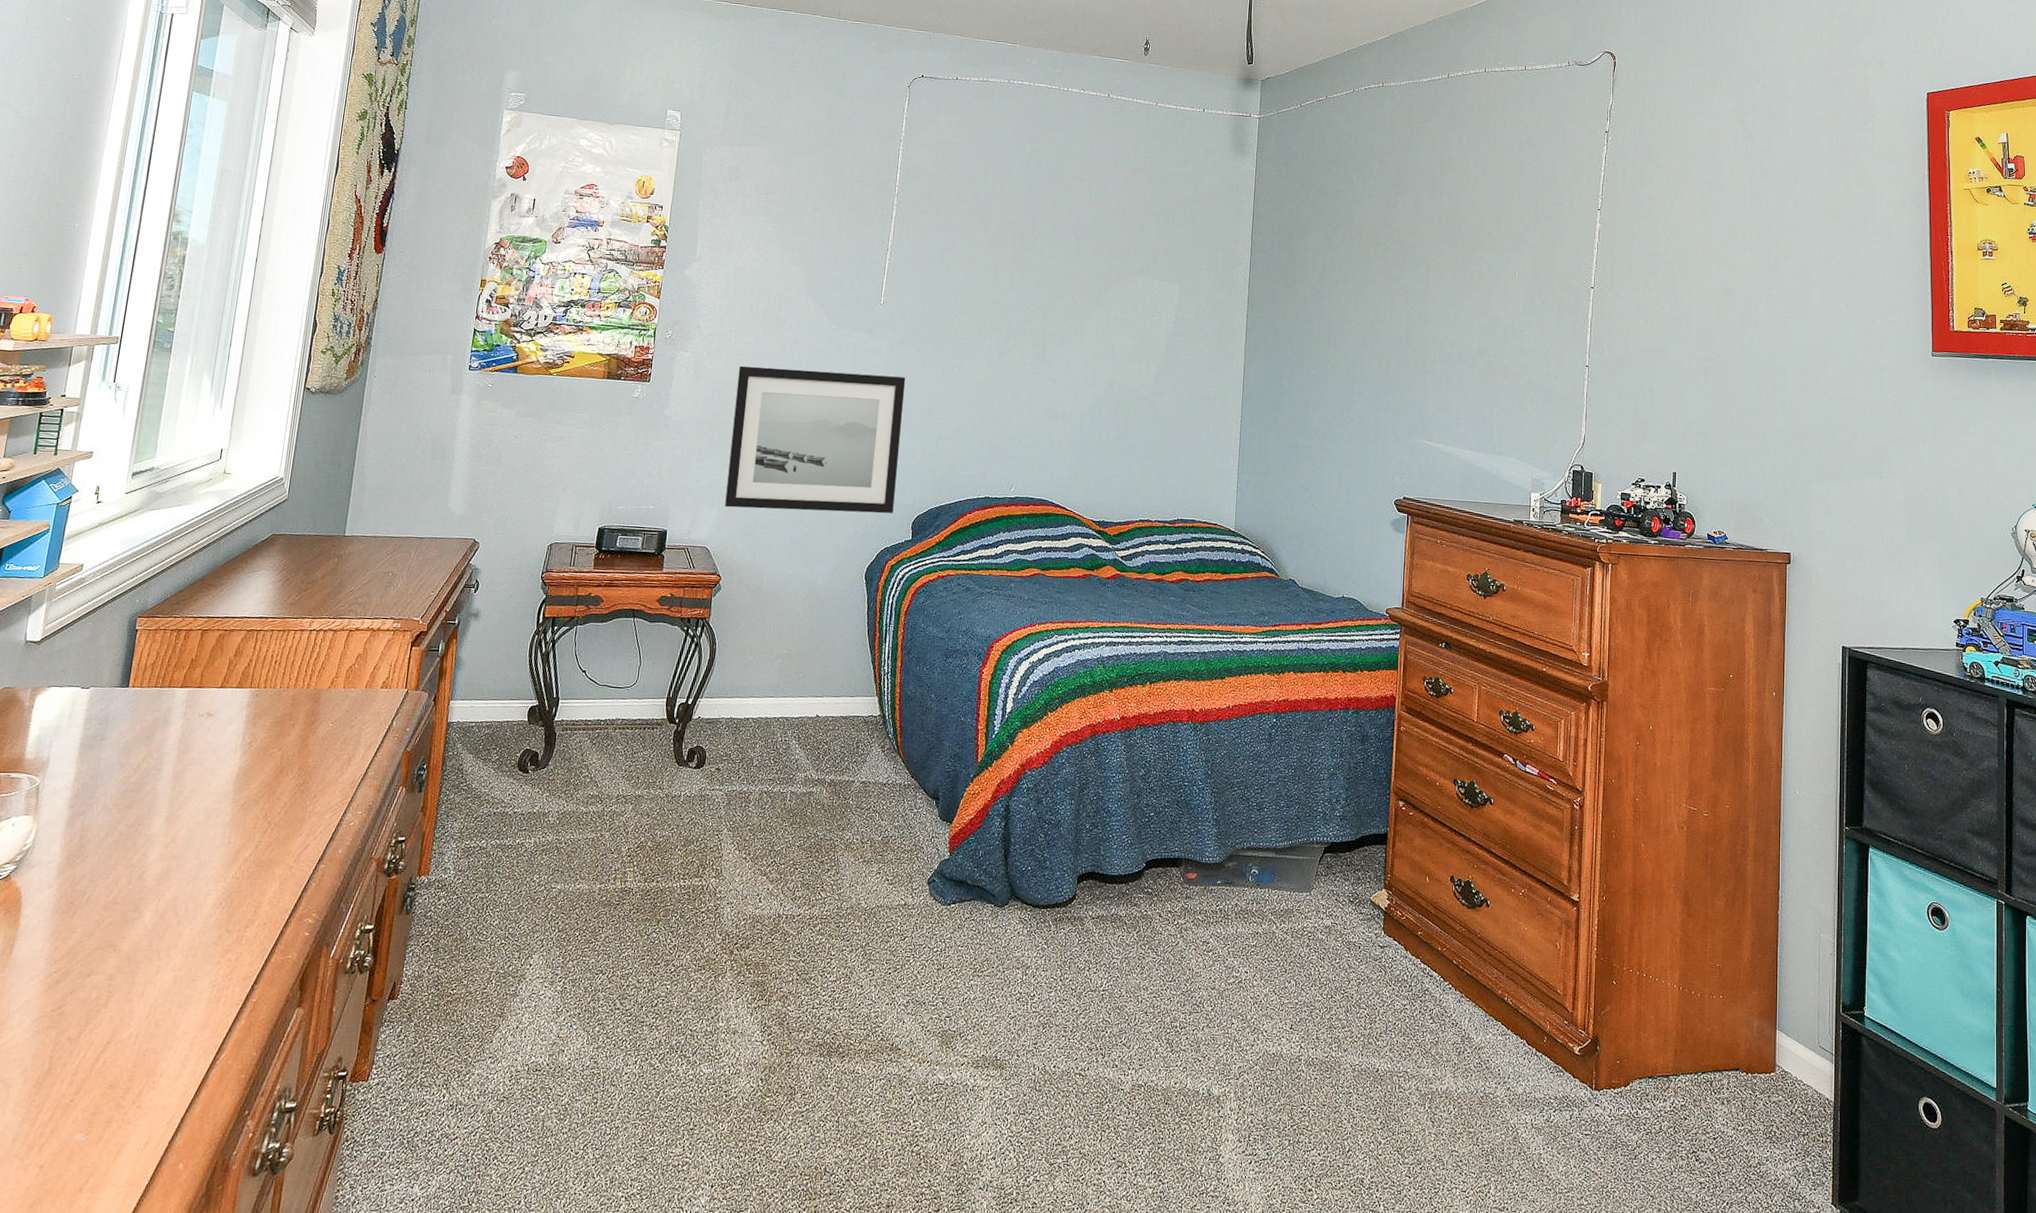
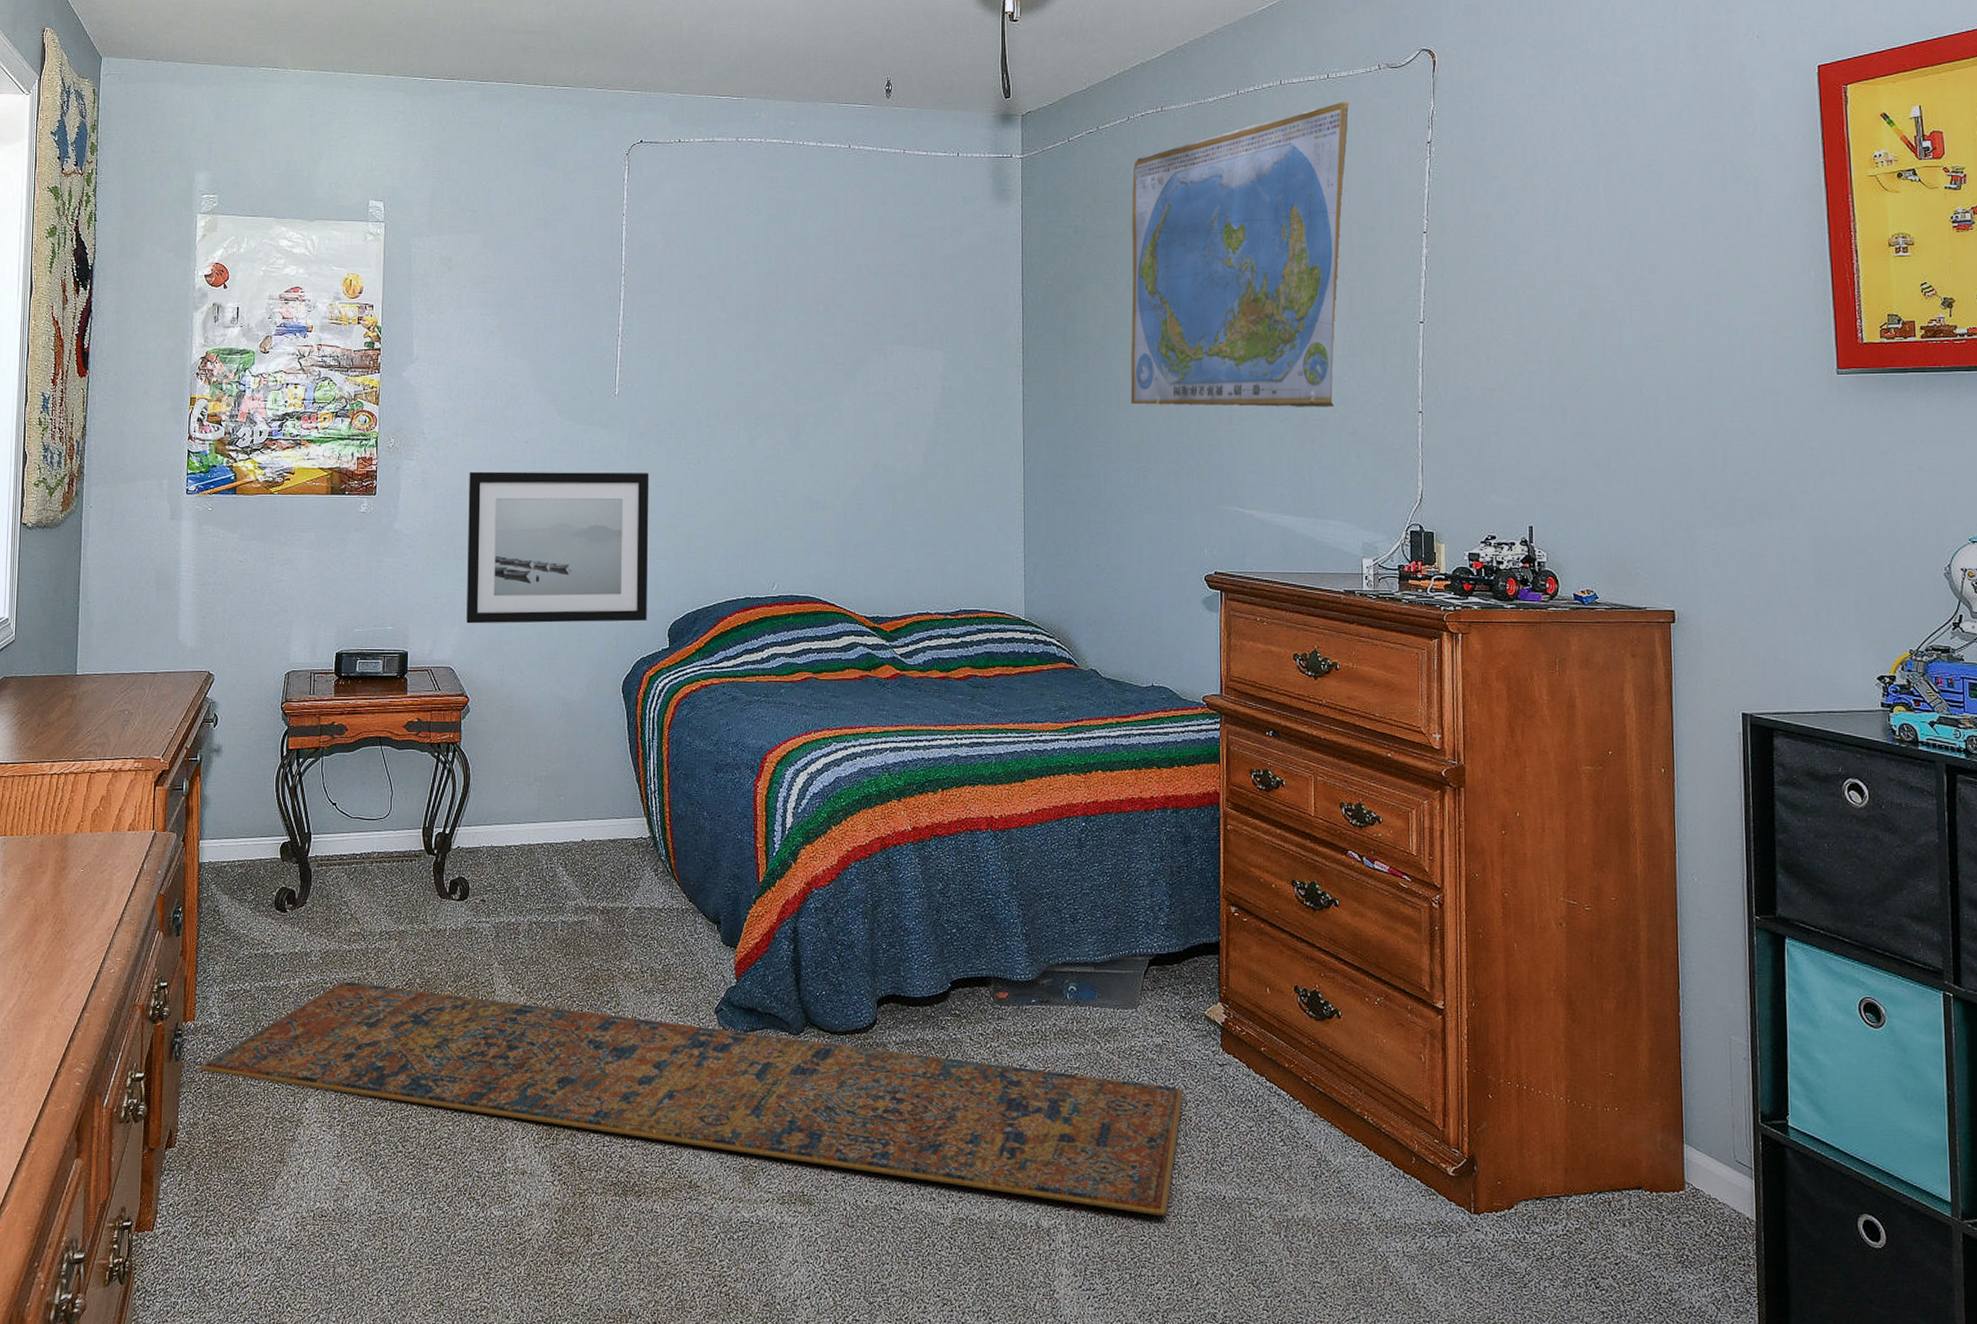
rug: none [429,842,1347,1086] -> present [199,981,1184,1215]
world map: none [1339,90,1542,357] -> present [1130,101,1350,407]

